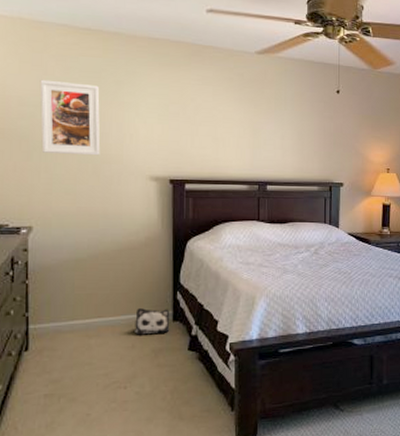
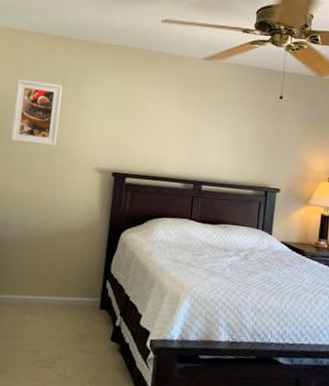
plush toy: present [135,307,170,335] -> none [65,290,99,320]

